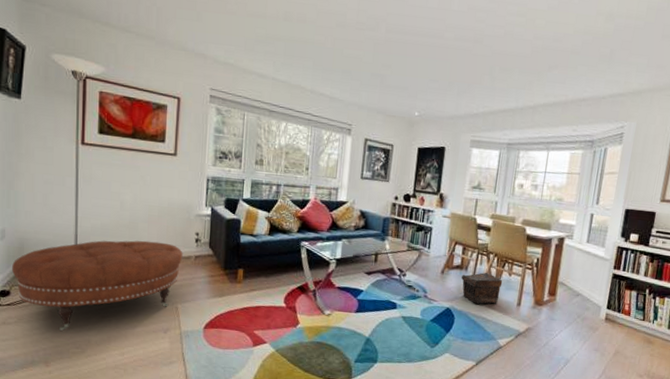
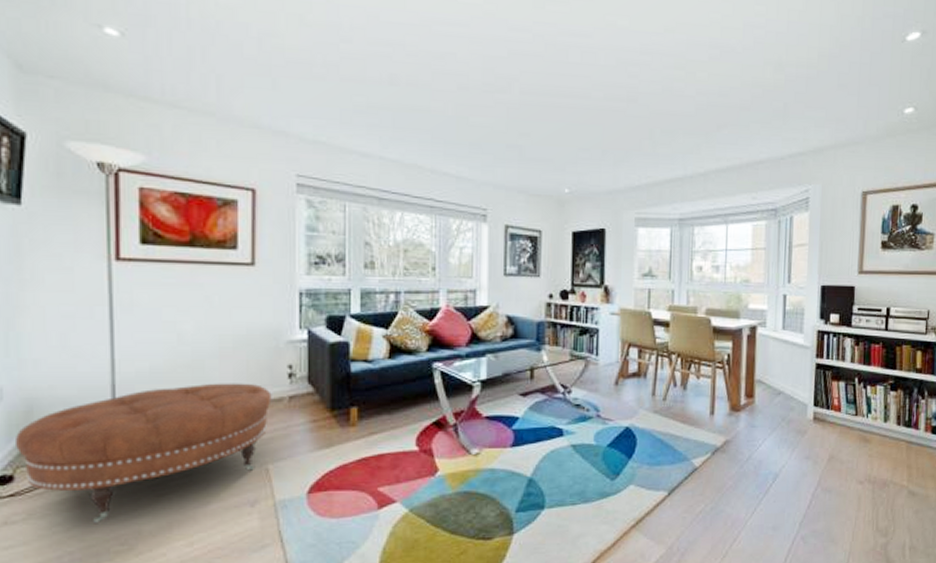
pouch: present [462,272,503,305] -> none [640,377,690,419]

